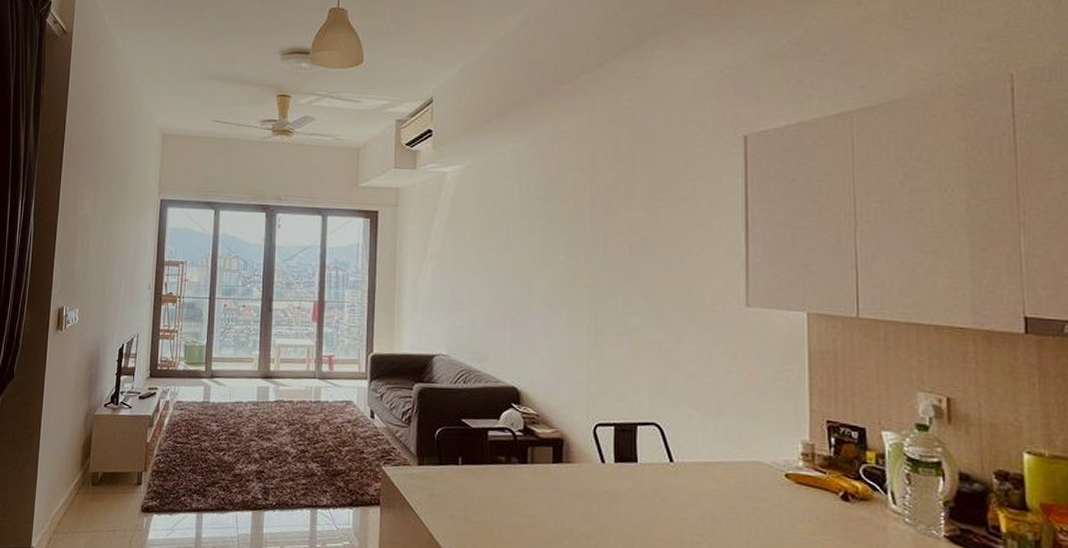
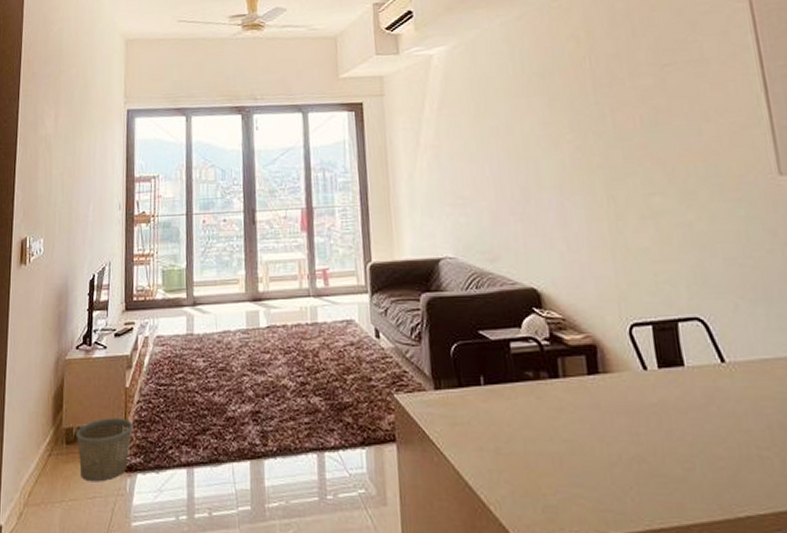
basket: none [101,466,152,519] -> present [76,418,133,482]

